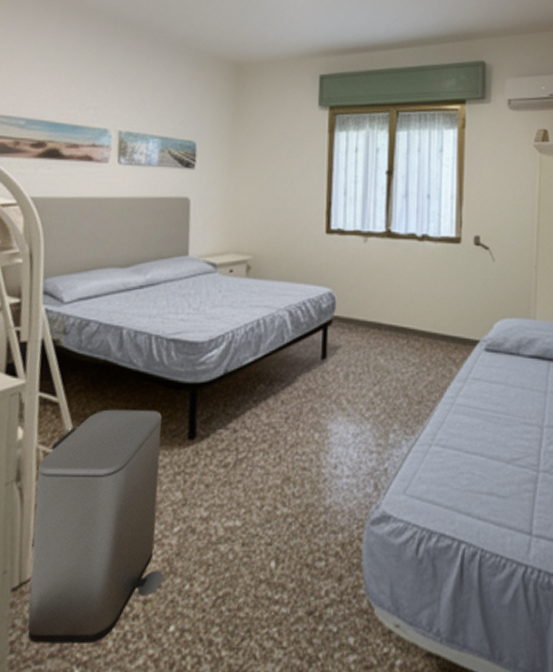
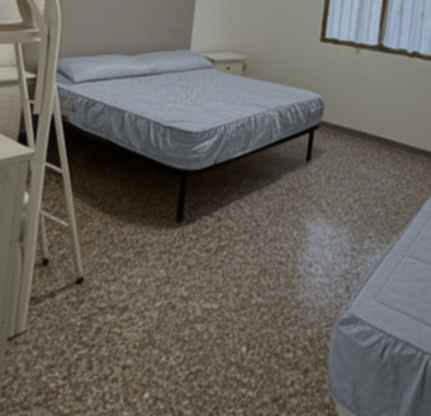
pedal bin: present [27,409,164,644] -> none [18,185,154,398]

